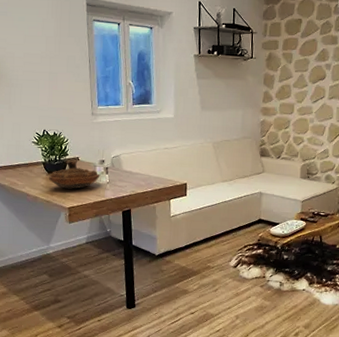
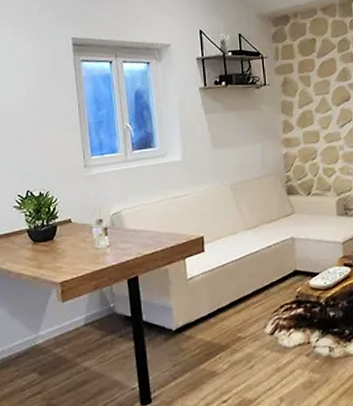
decorative bowl: present [48,160,100,189] -> none [34,223,98,259]

